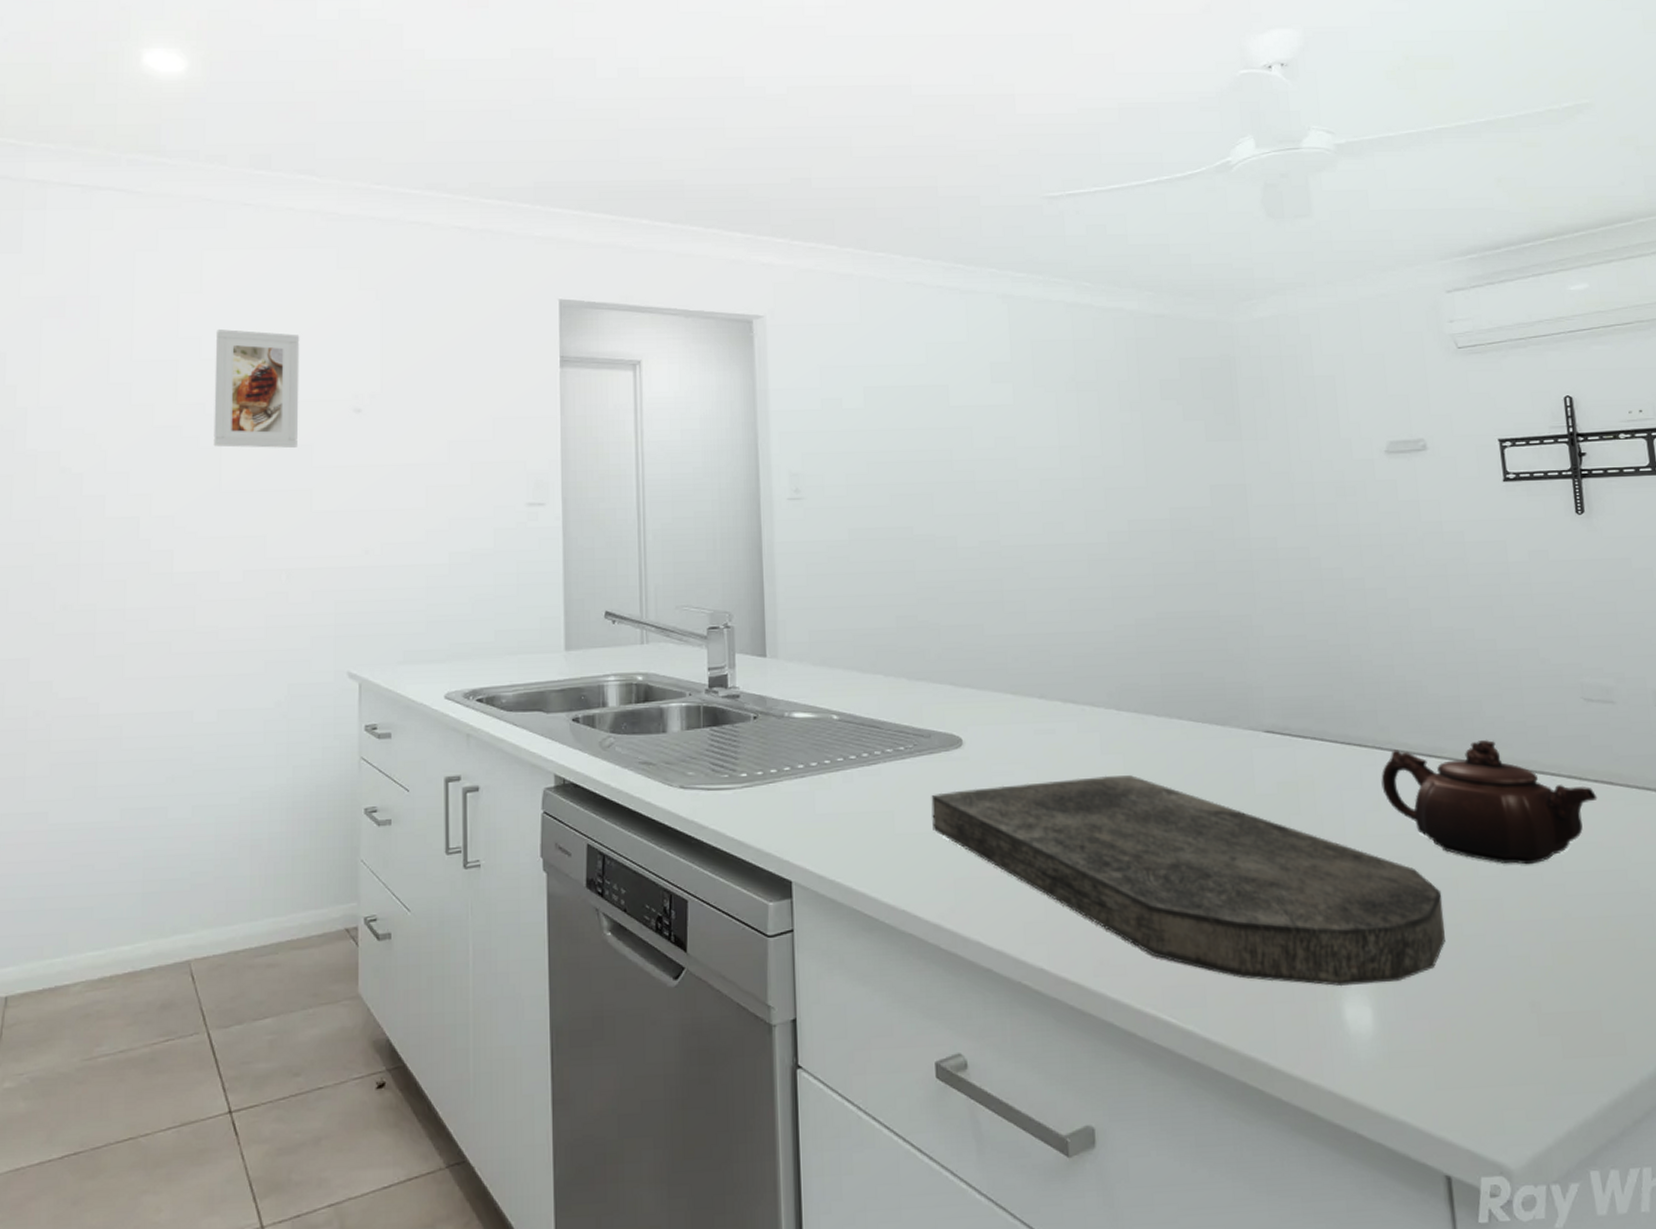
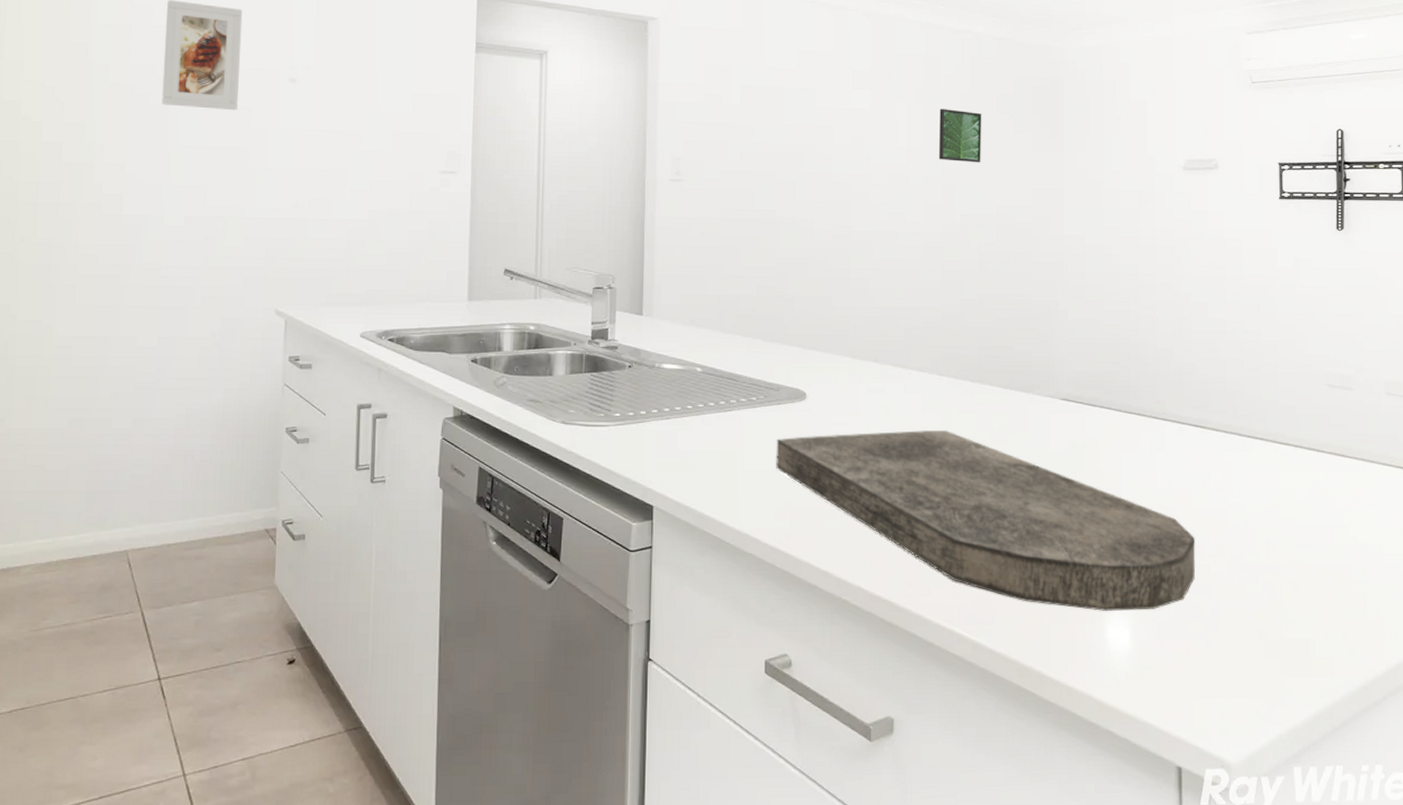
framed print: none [1094,399,1147,460] -> present [938,109,982,163]
teapot: present [1381,739,1598,865] -> none [1154,414,1330,519]

